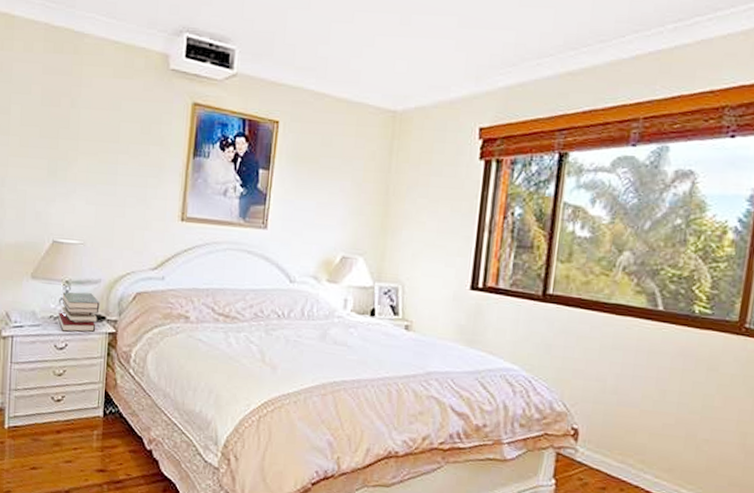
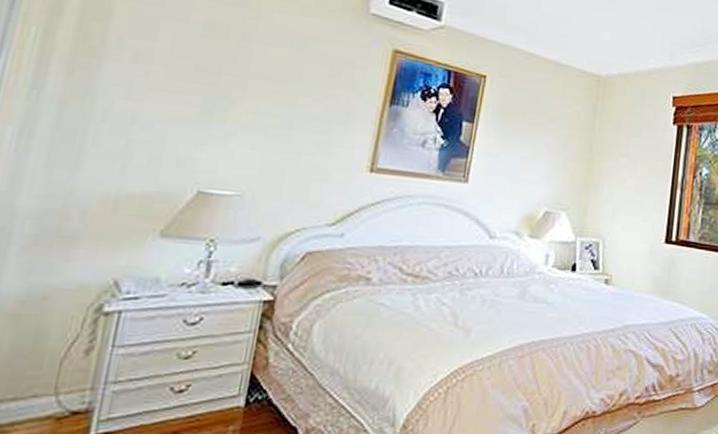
books: present [57,292,100,333] -> none [192,253,256,302]

